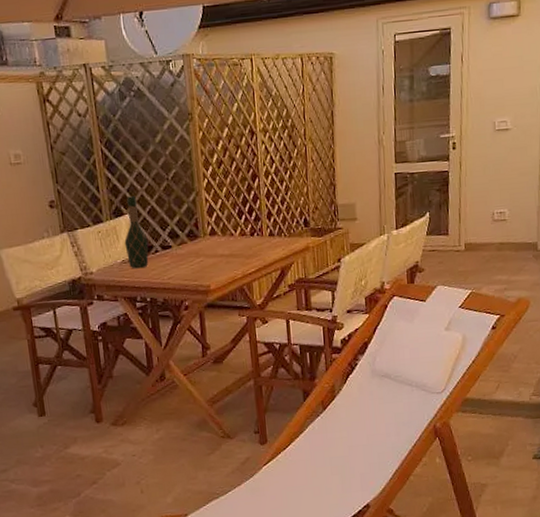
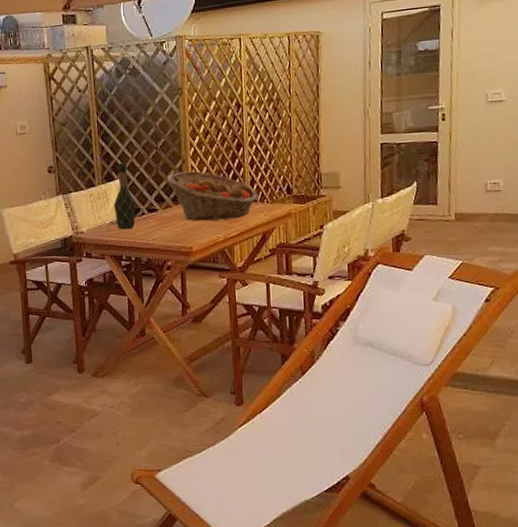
fruit basket: none [180,204,276,258] -> present [167,171,258,221]

